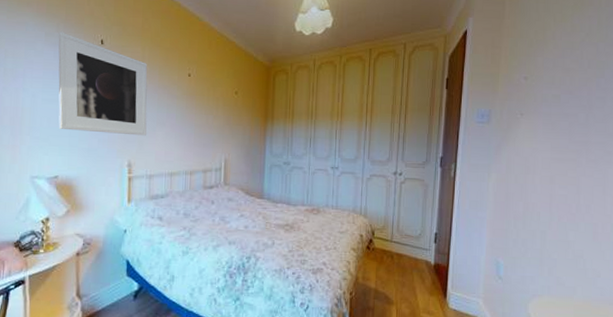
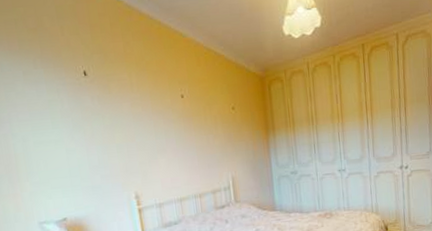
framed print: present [58,31,148,136] -> none [36,68,149,171]

